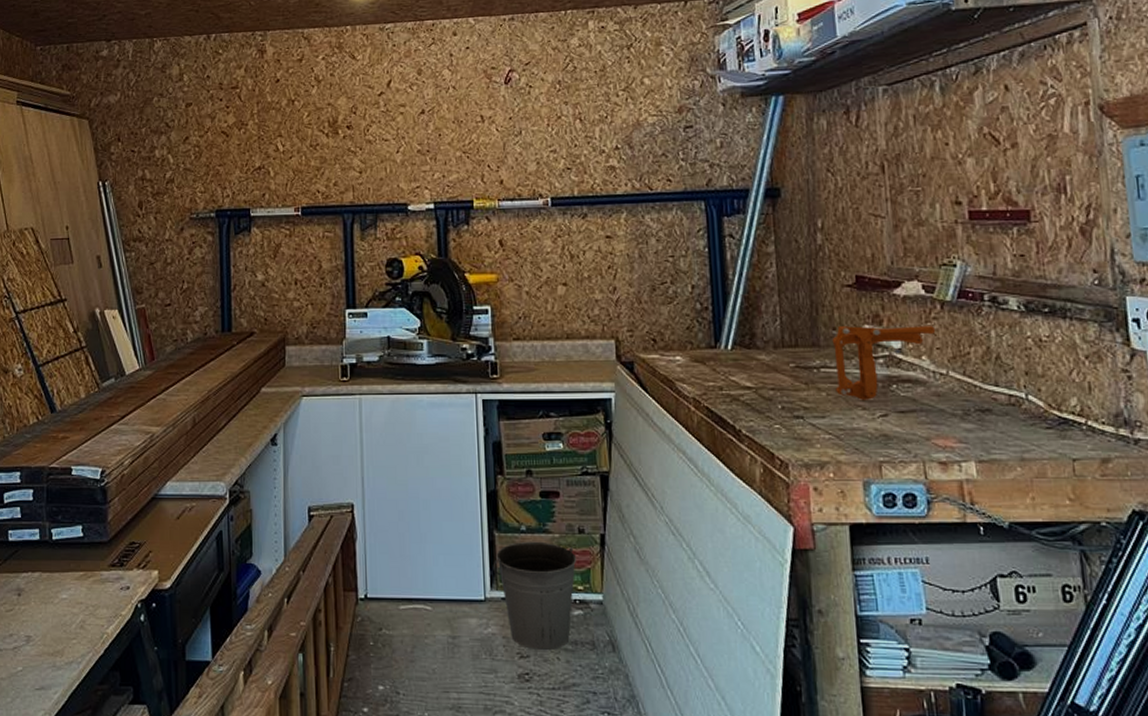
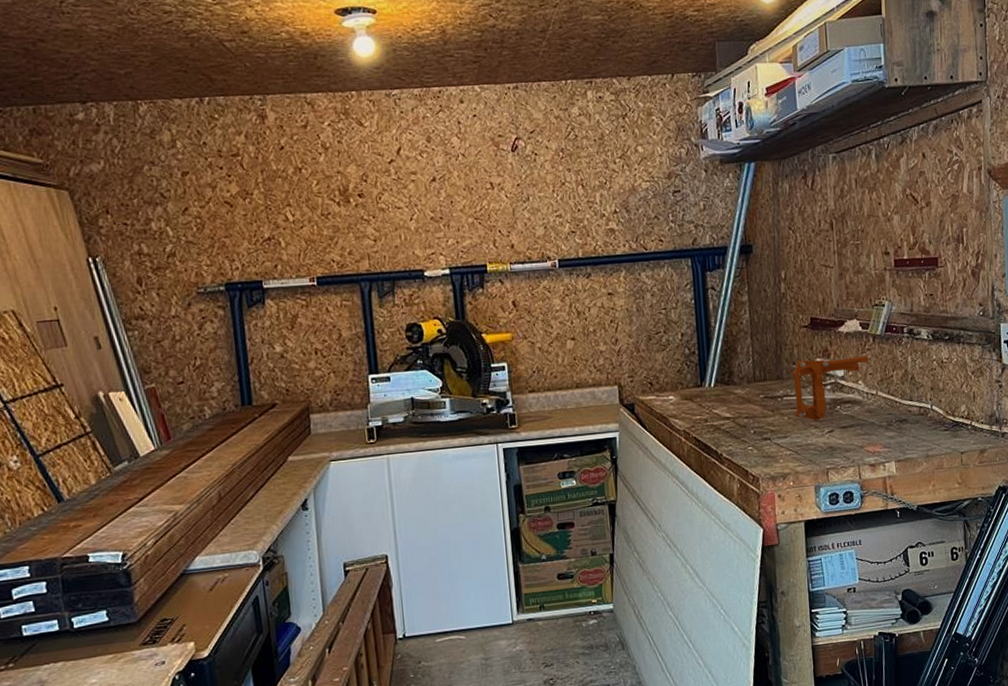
bucket: present [493,541,577,650] -> none [518,566,591,658]

